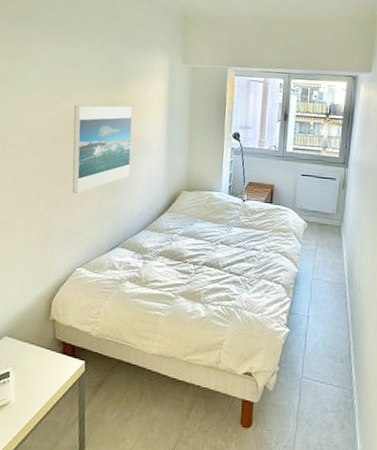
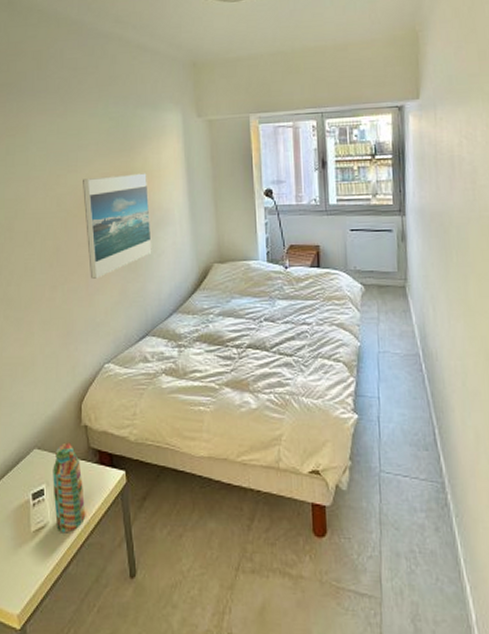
water bottle: none [17,333,46,411] -> present [53,442,86,533]

